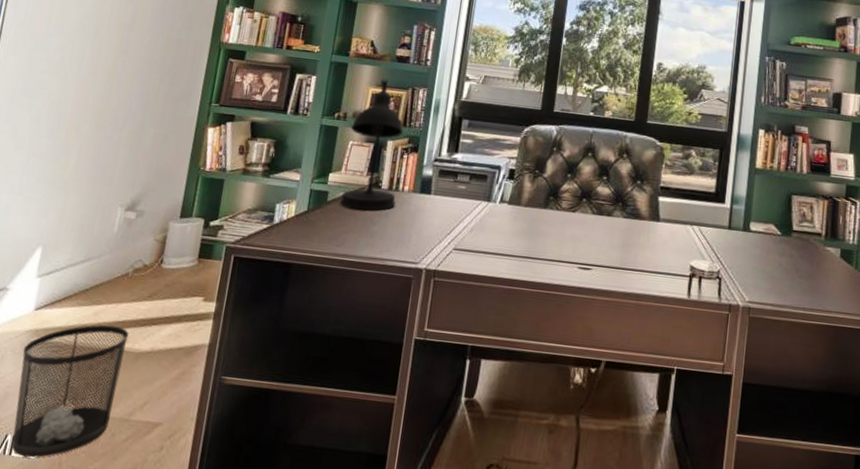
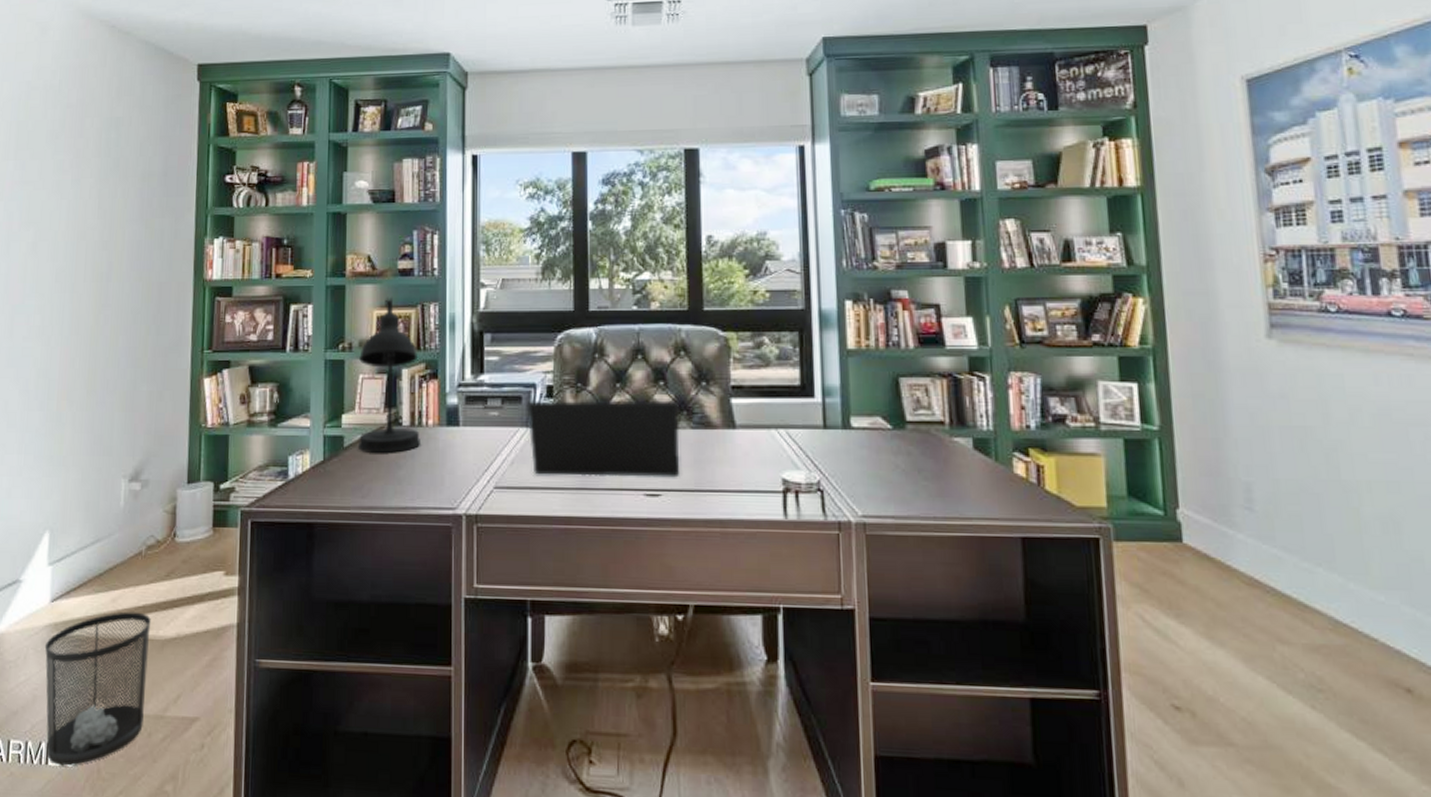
laptop: none [488,180,616,255] -> present [527,400,680,476]

